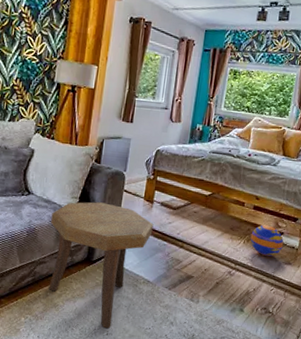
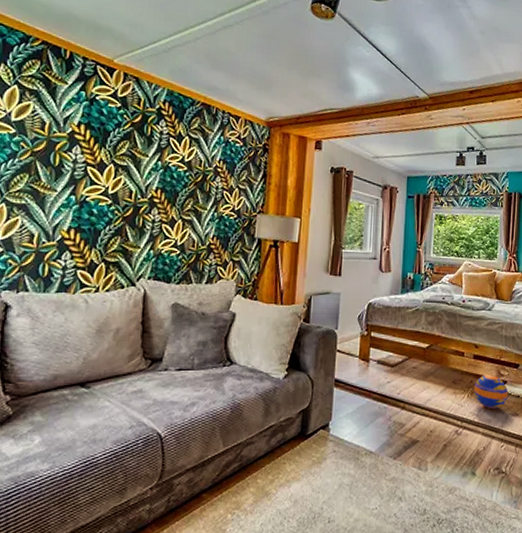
side table: present [48,202,154,329] -> none [258,366,371,515]

